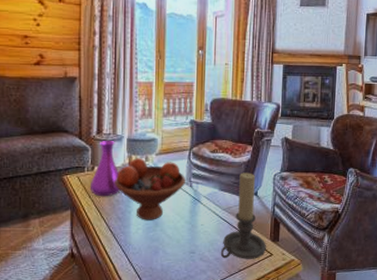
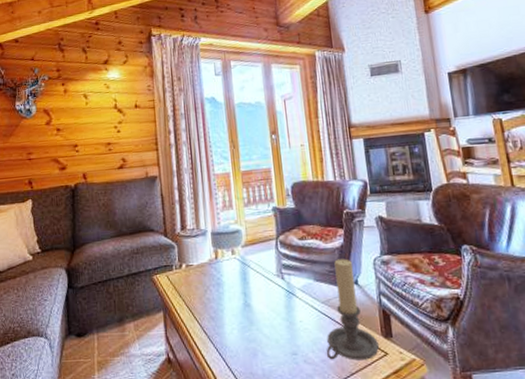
vase: present [89,140,120,197] -> none [179,235,210,296]
fruit bowl: present [115,158,185,220] -> none [203,251,276,319]

